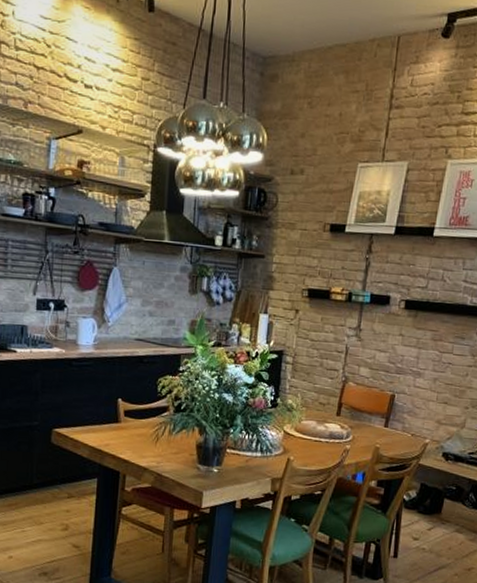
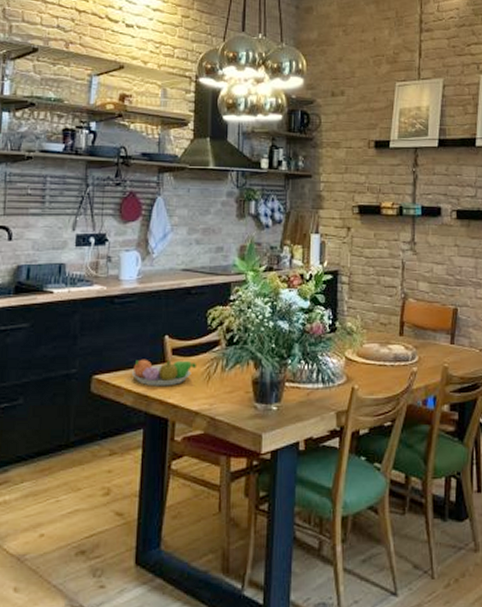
fruit bowl: none [87,417,146,444] -> present [131,359,196,386]

